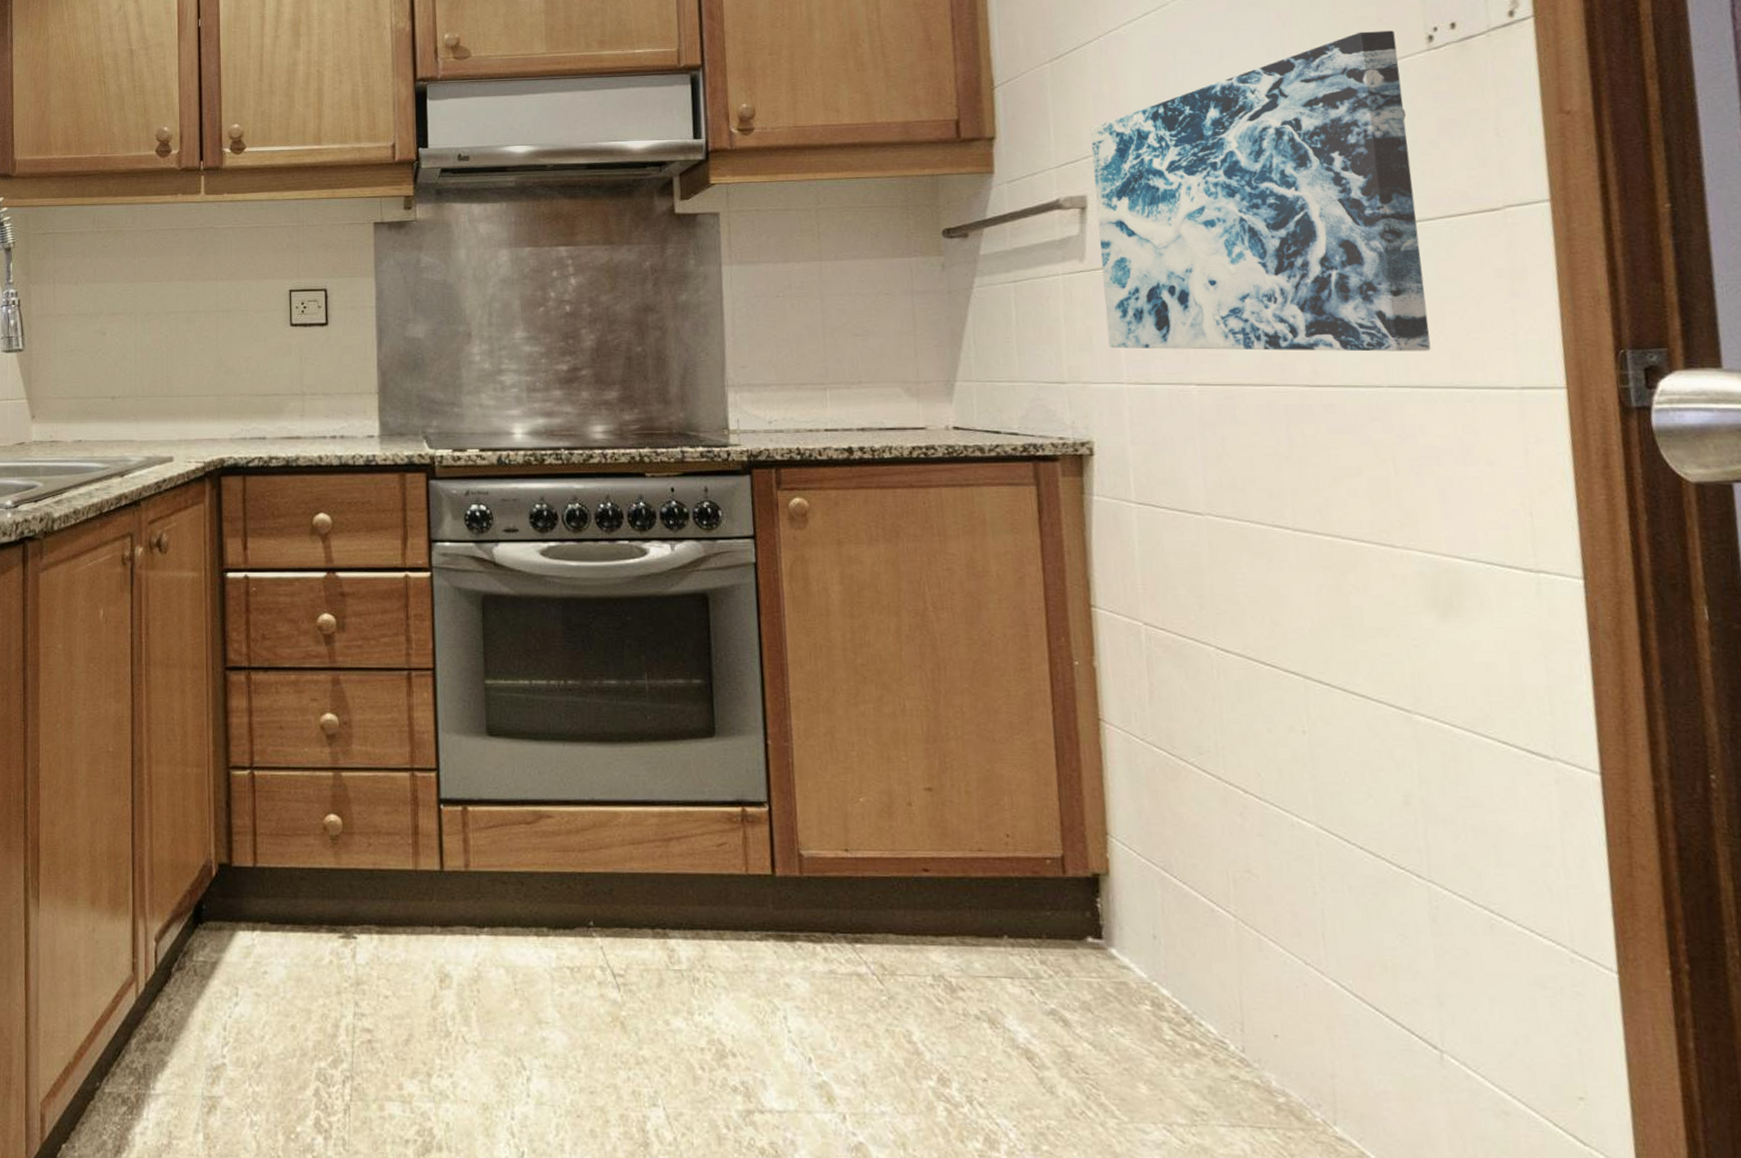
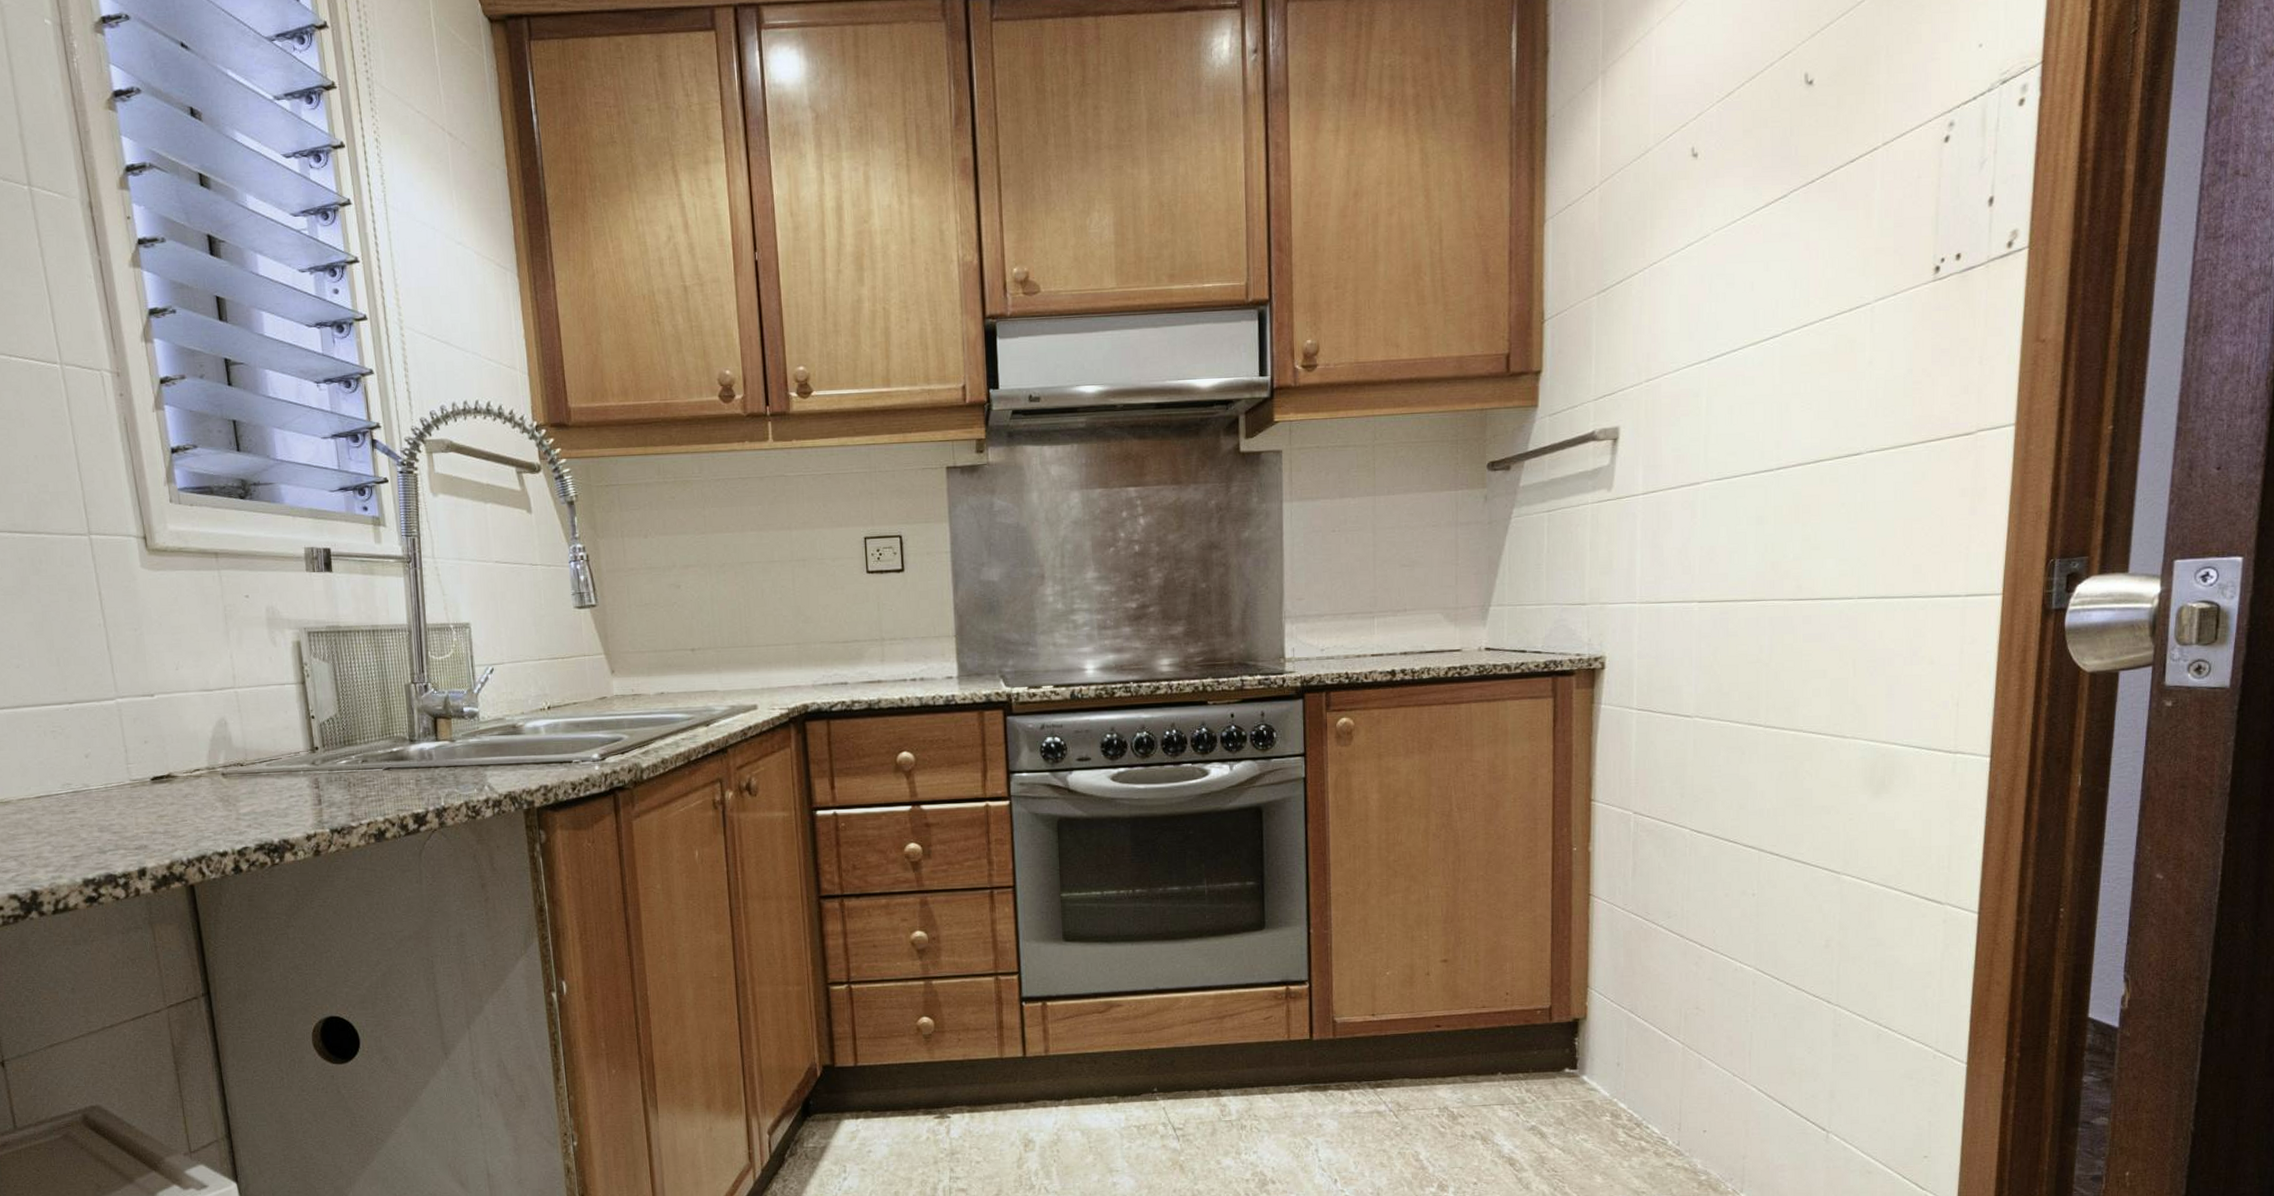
wall art: present [1090,30,1431,352] -> none [1626,261,1907,571]

